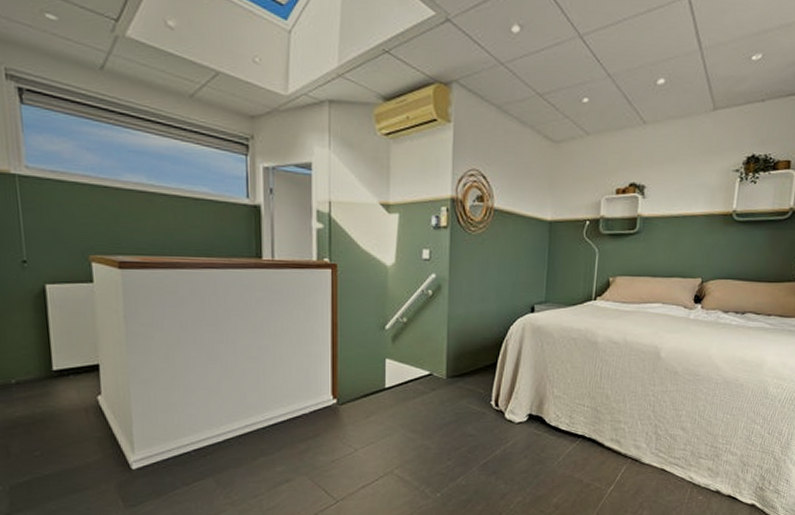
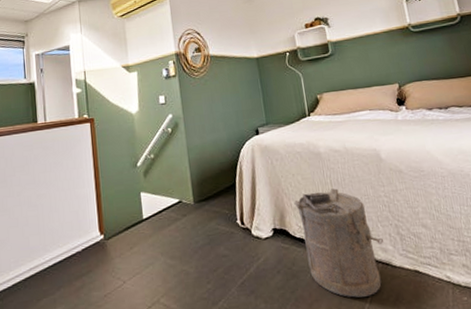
laundry hamper: none [557,381,640,488] -> present [294,188,384,298]

